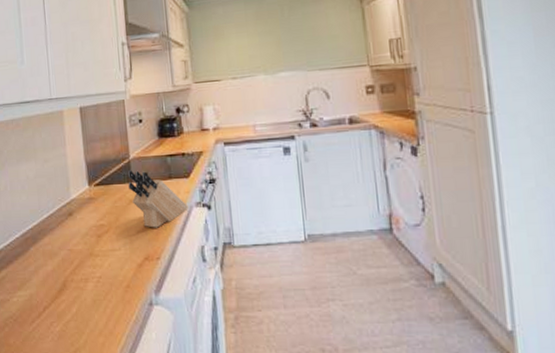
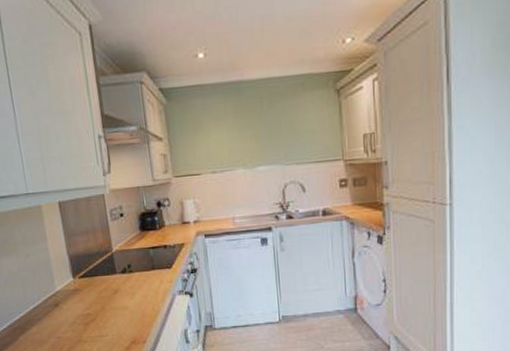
knife block: present [127,170,188,228] -> none [111,263,171,315]

